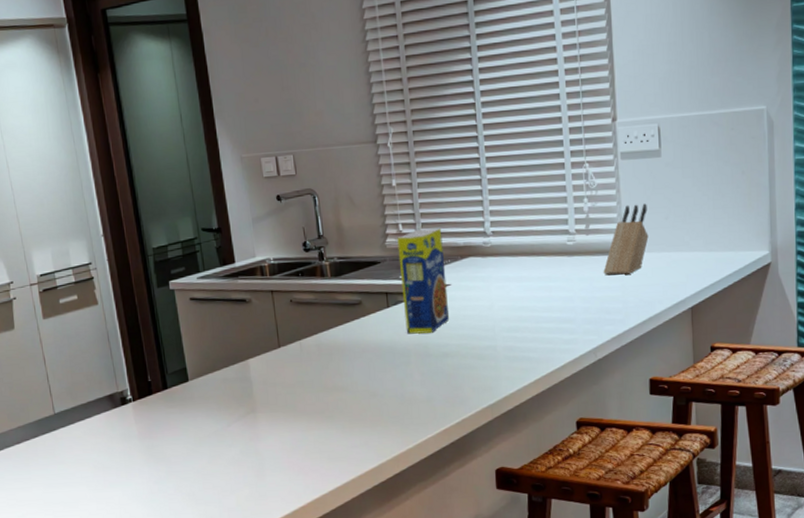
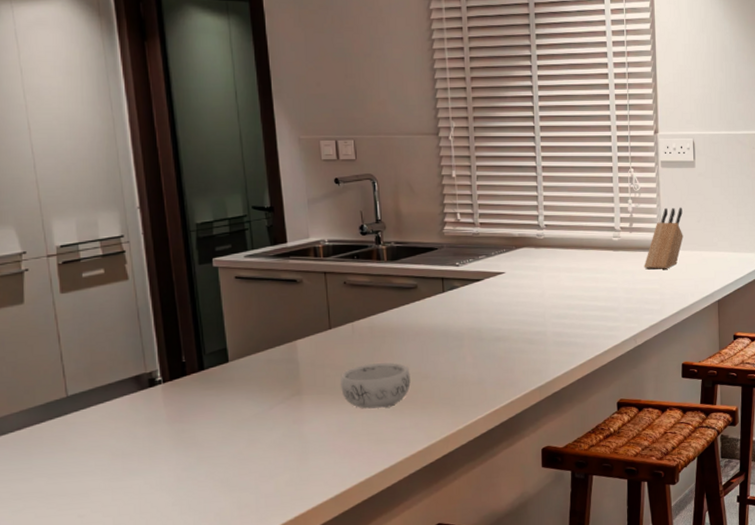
decorative bowl: none [291,380,359,427] -> present [341,362,411,409]
legume: present [397,227,450,334] -> none [455,219,503,319]

